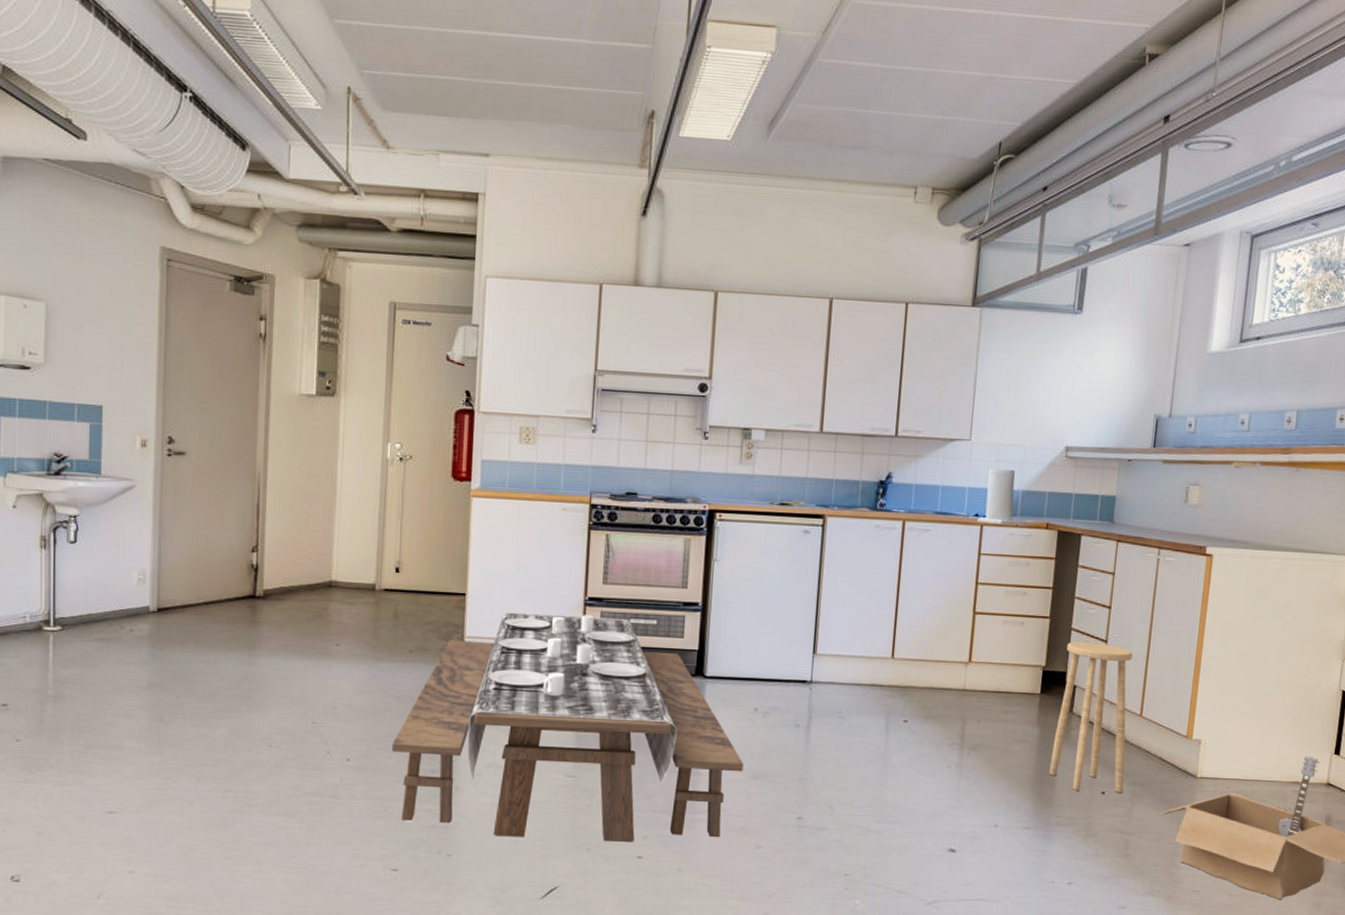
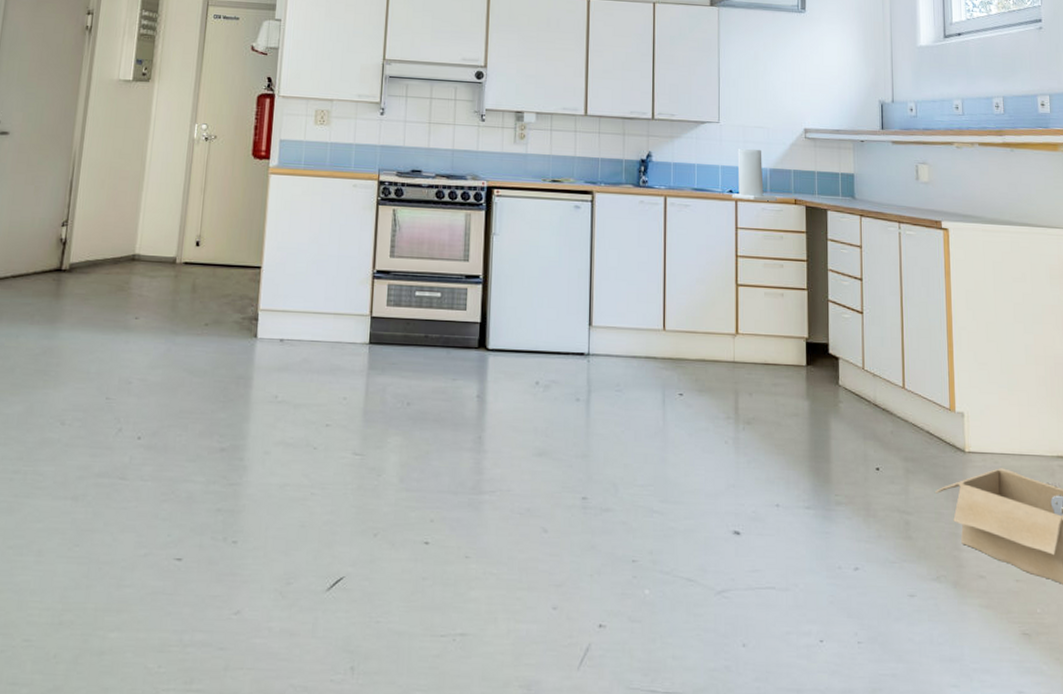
dining table: present [392,612,744,843] -> none [183,285,527,527]
stool: present [1049,642,1133,793] -> none [823,313,896,469]

